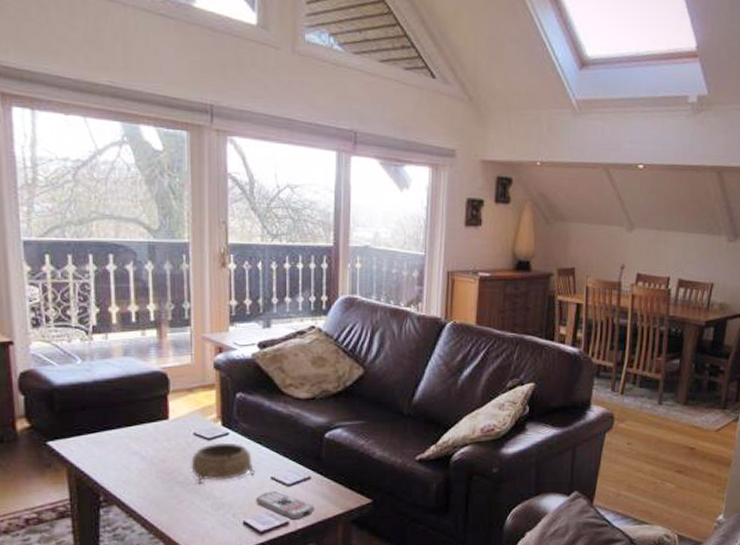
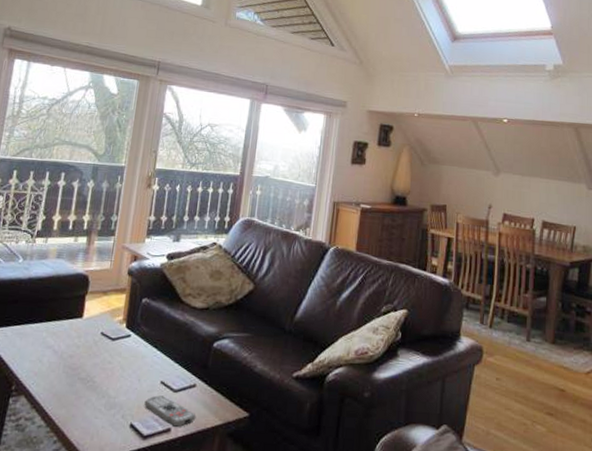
decorative bowl: present [191,442,255,485] -> none [93,344,148,383]

